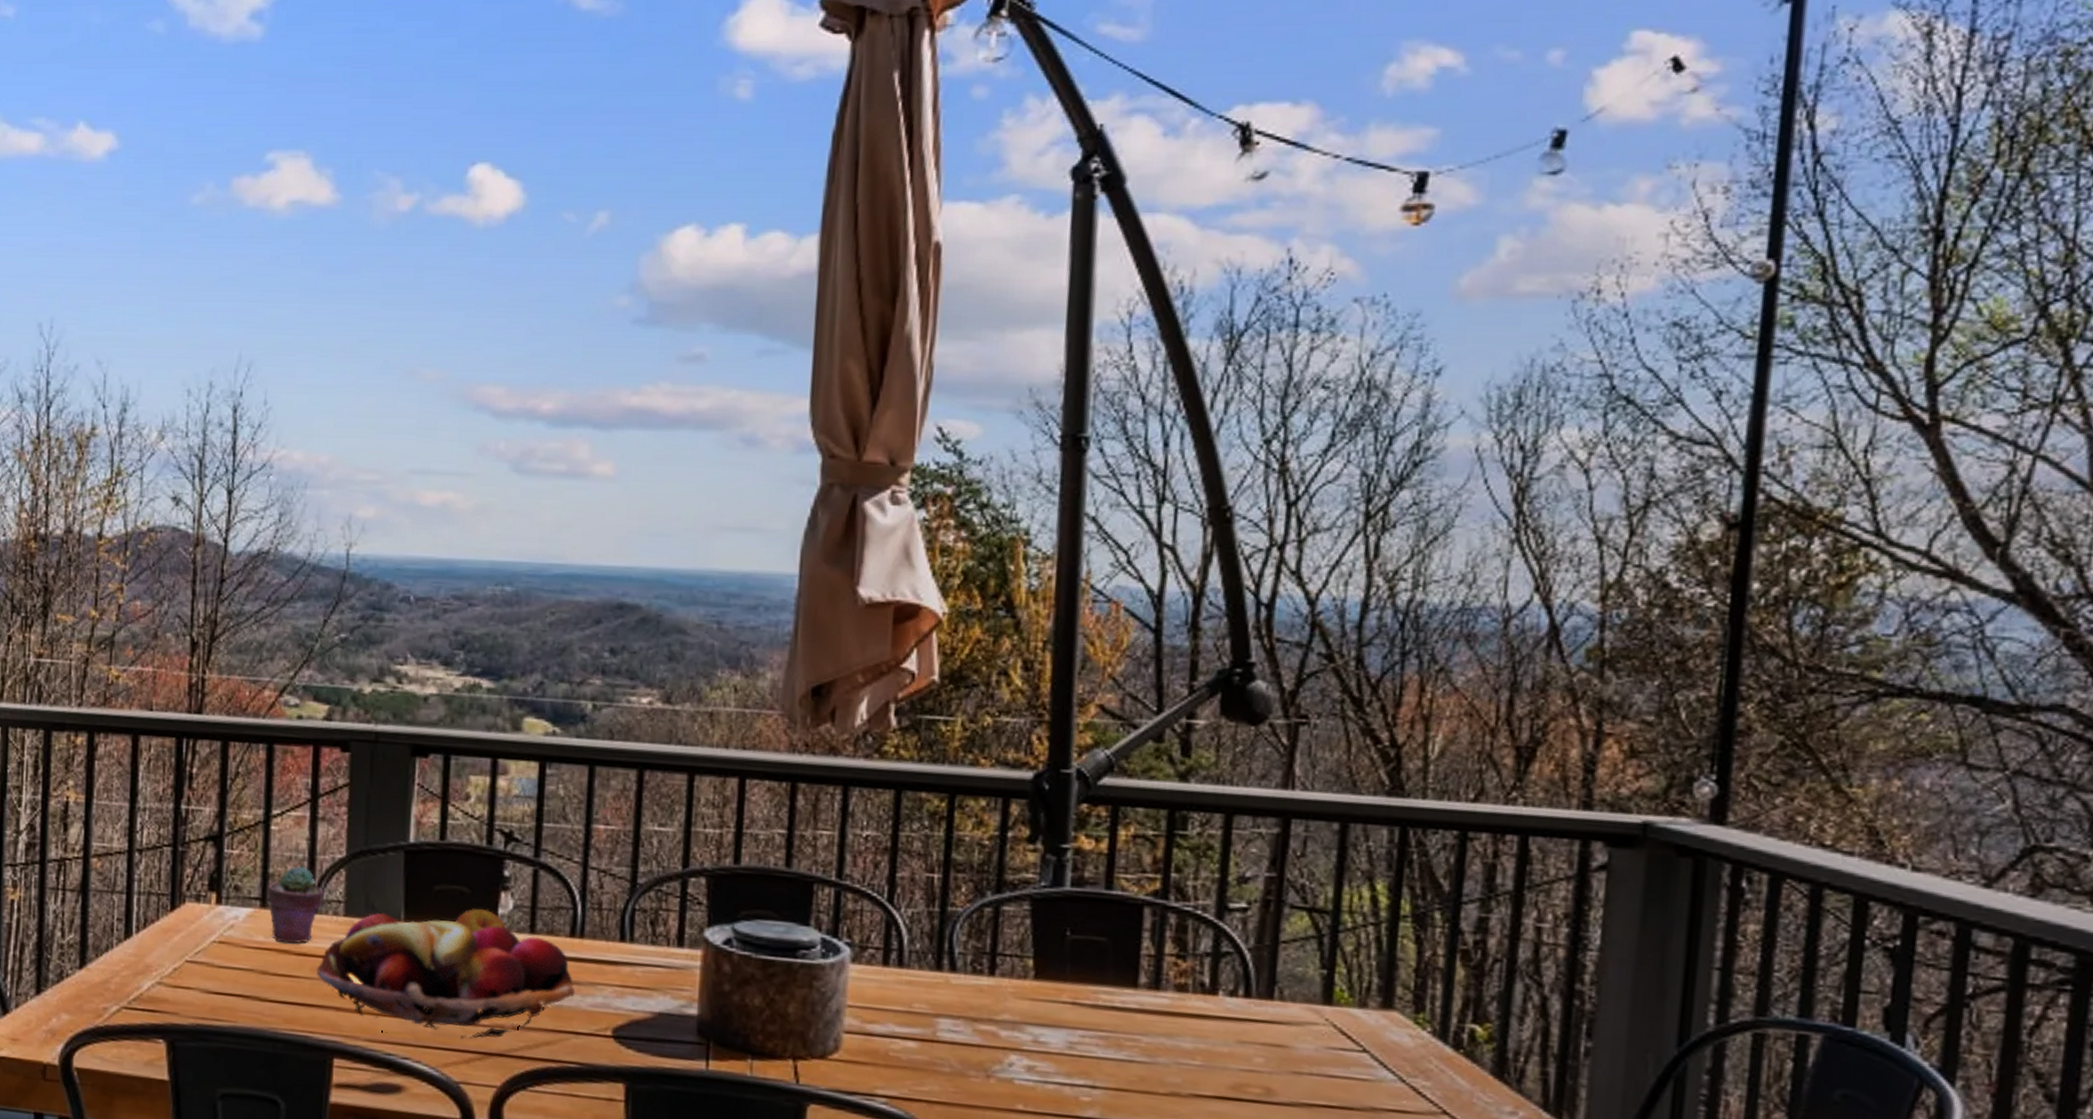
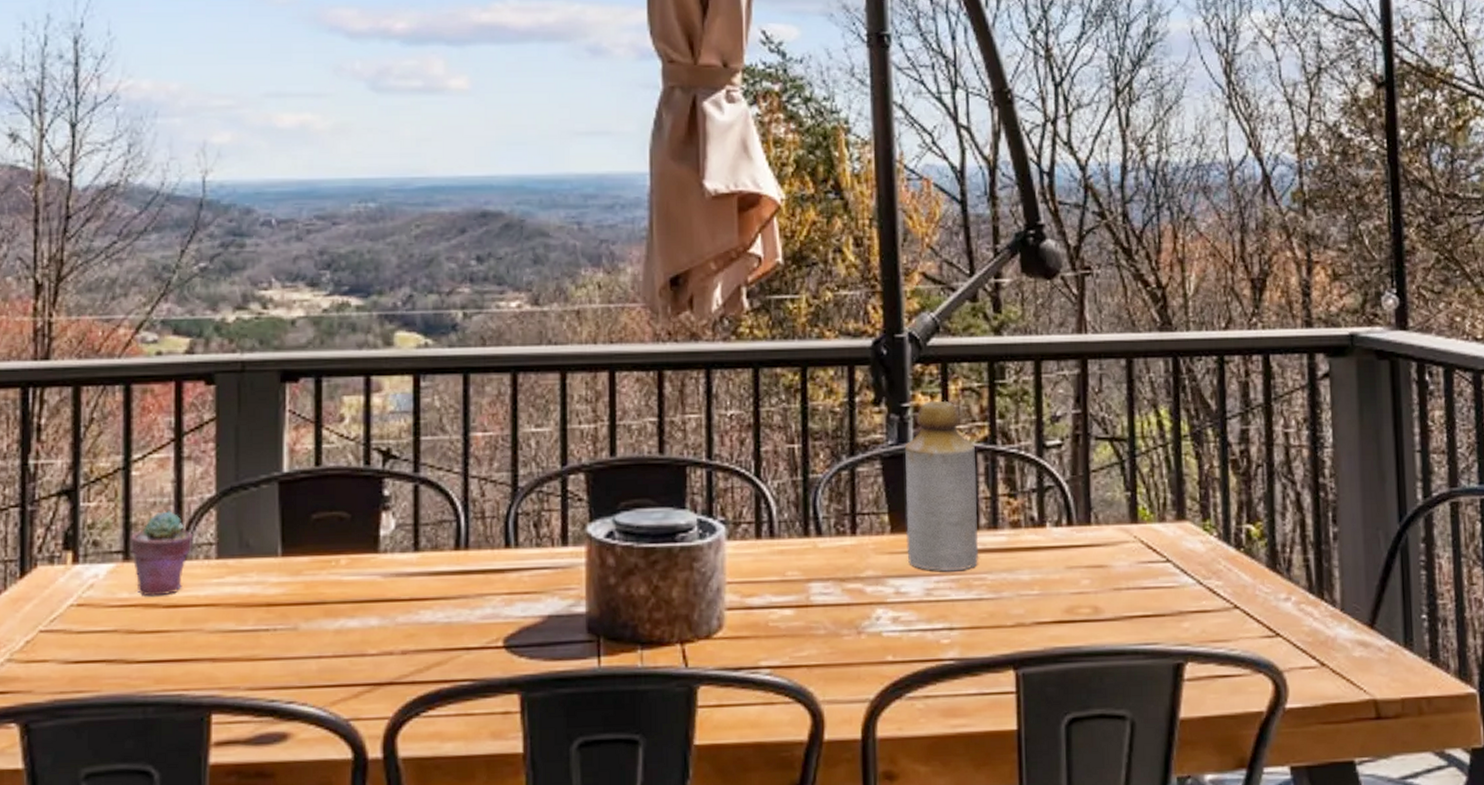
fruit basket: present [317,912,576,1039] -> none [189,548,464,679]
apple: present [456,908,507,934] -> none [336,532,390,560]
bottle: none [1050,844,1142,1028] -> present [904,400,979,572]

